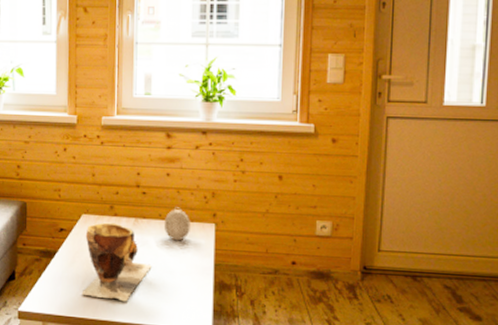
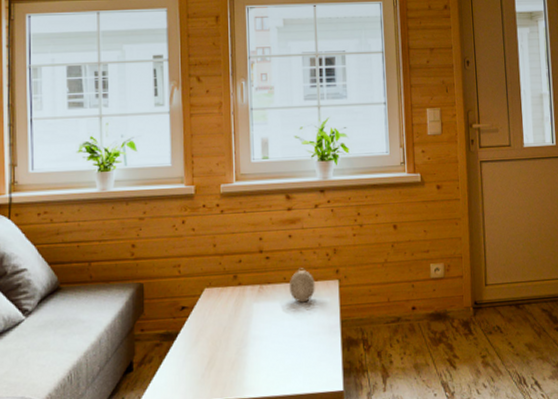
clay pot: present [81,222,152,302] -> none [207,293,280,376]

